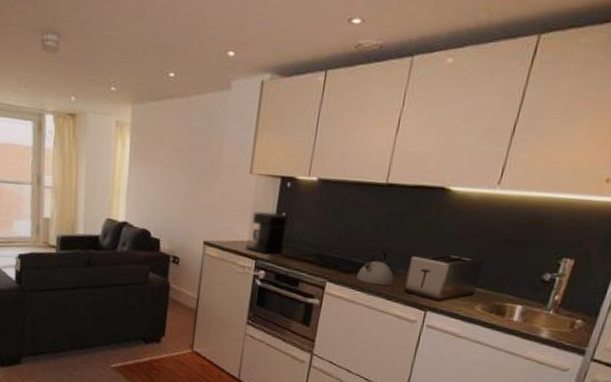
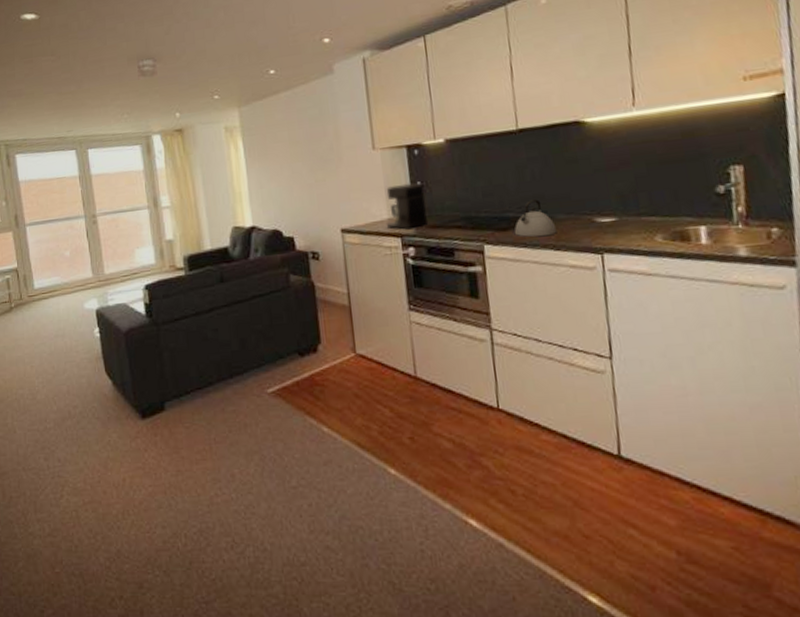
toaster: present [403,253,484,302] -> none [567,186,650,241]

